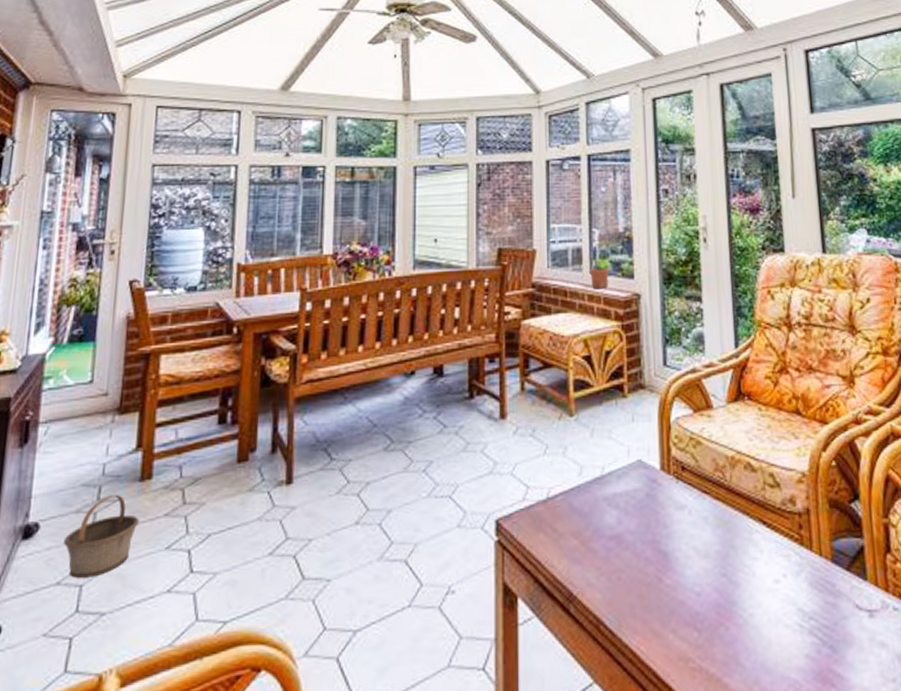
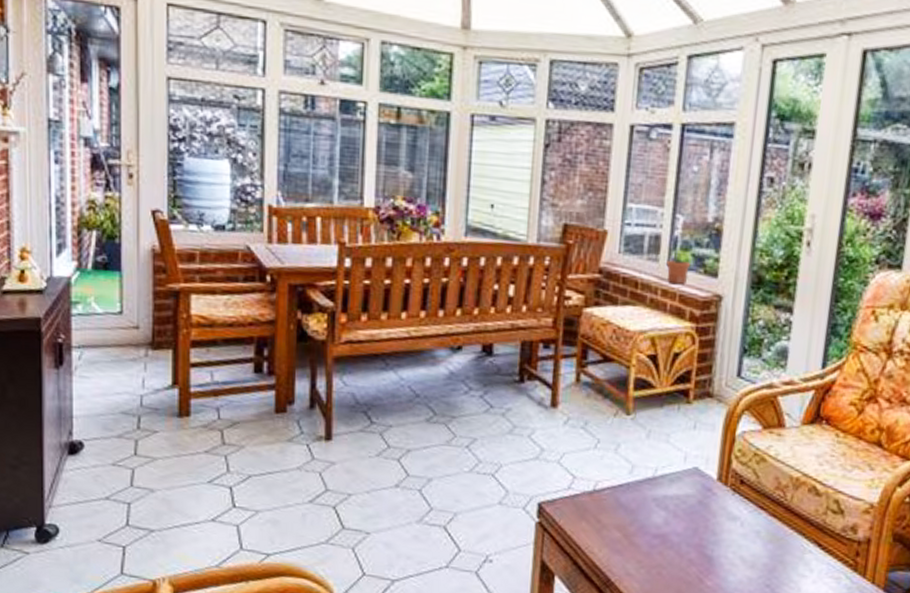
basket: present [63,495,139,578] -> none [108,426,180,498]

